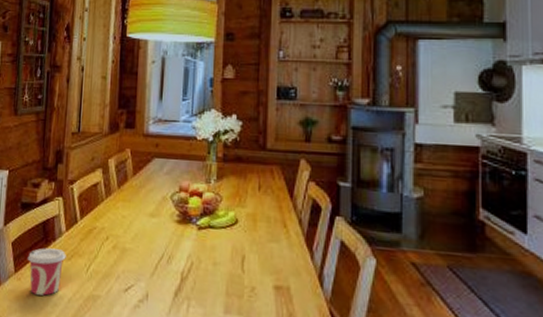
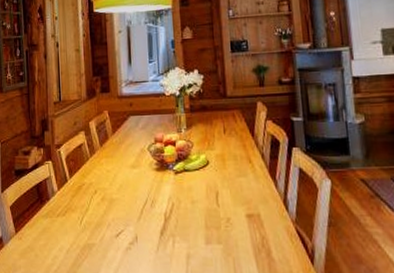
cup: present [27,248,66,296] -> none [25,207,61,250]

